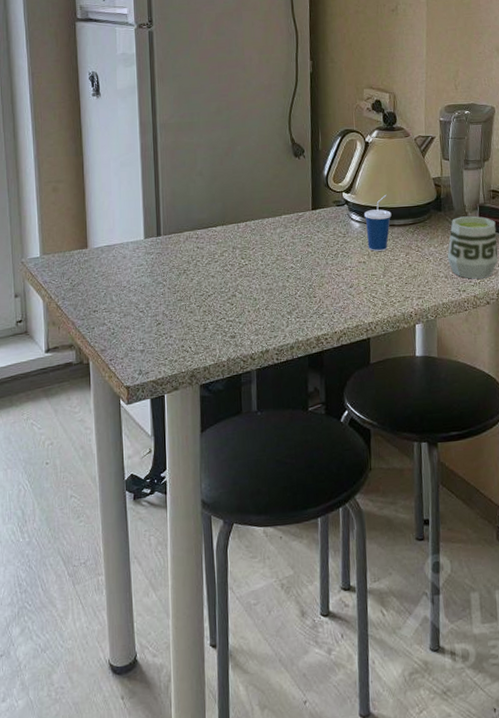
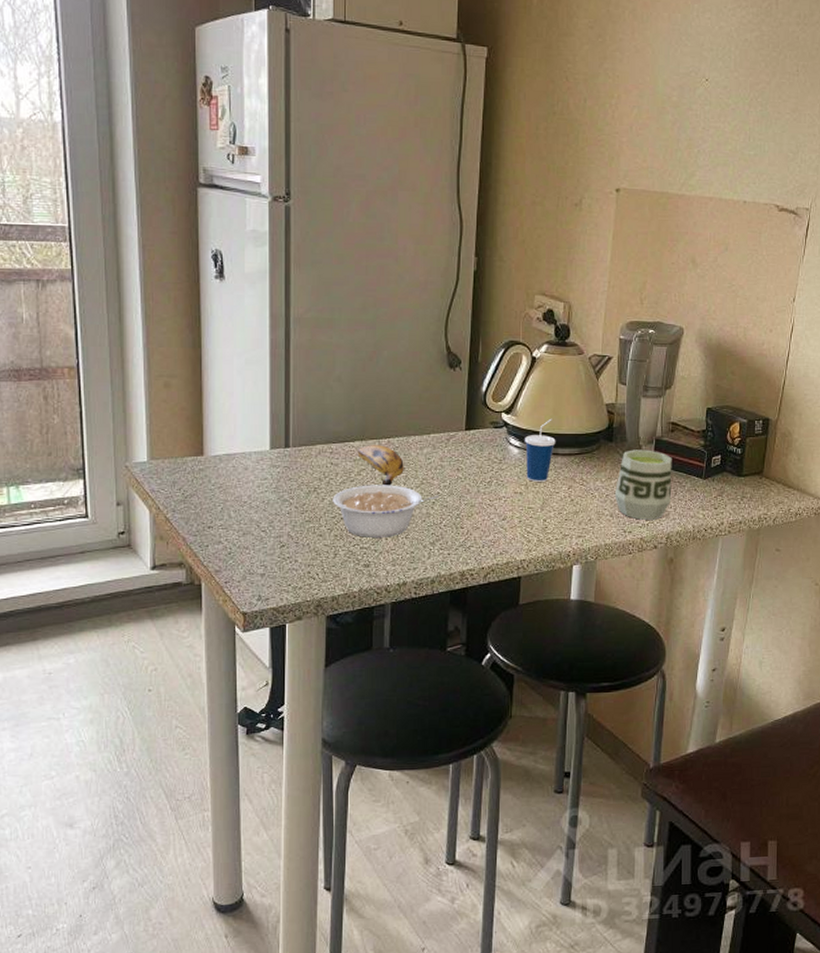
legume: none [200,263,293,311] -> present [333,485,440,538]
banana: none [219,228,261,264] -> present [357,445,404,486]

